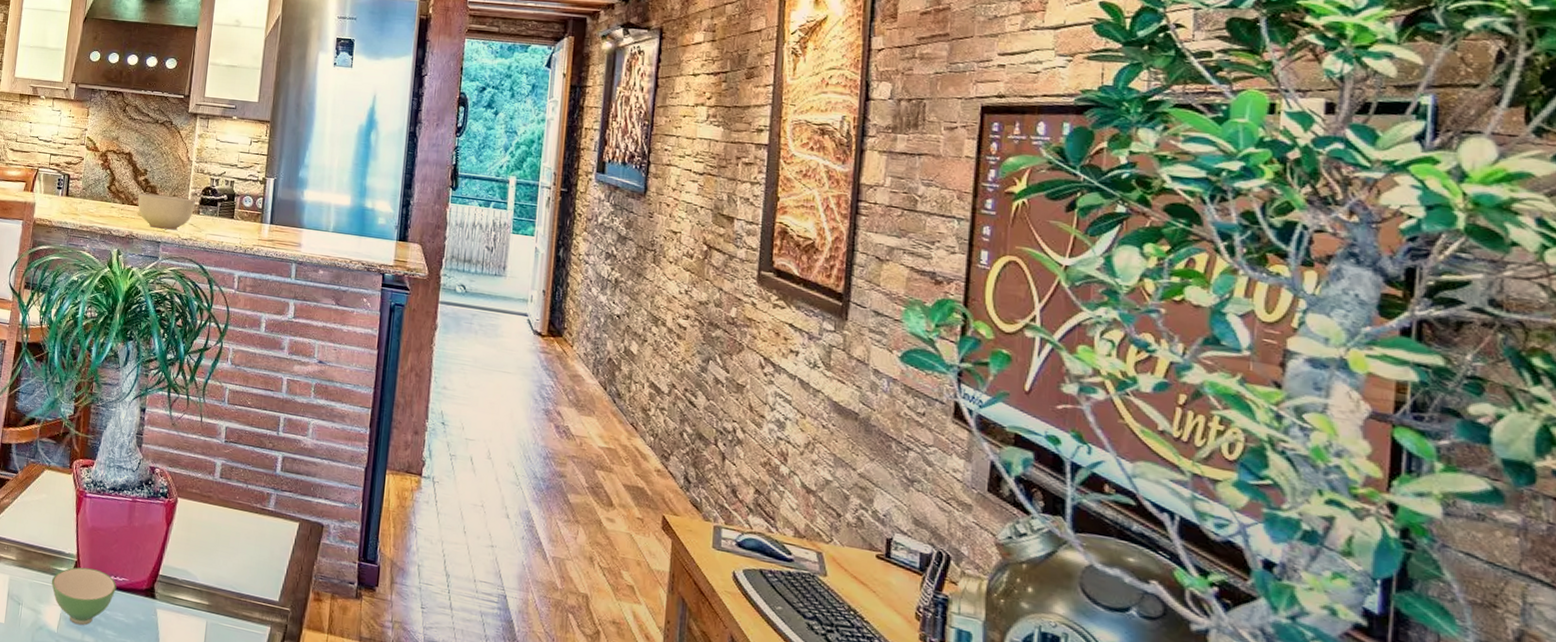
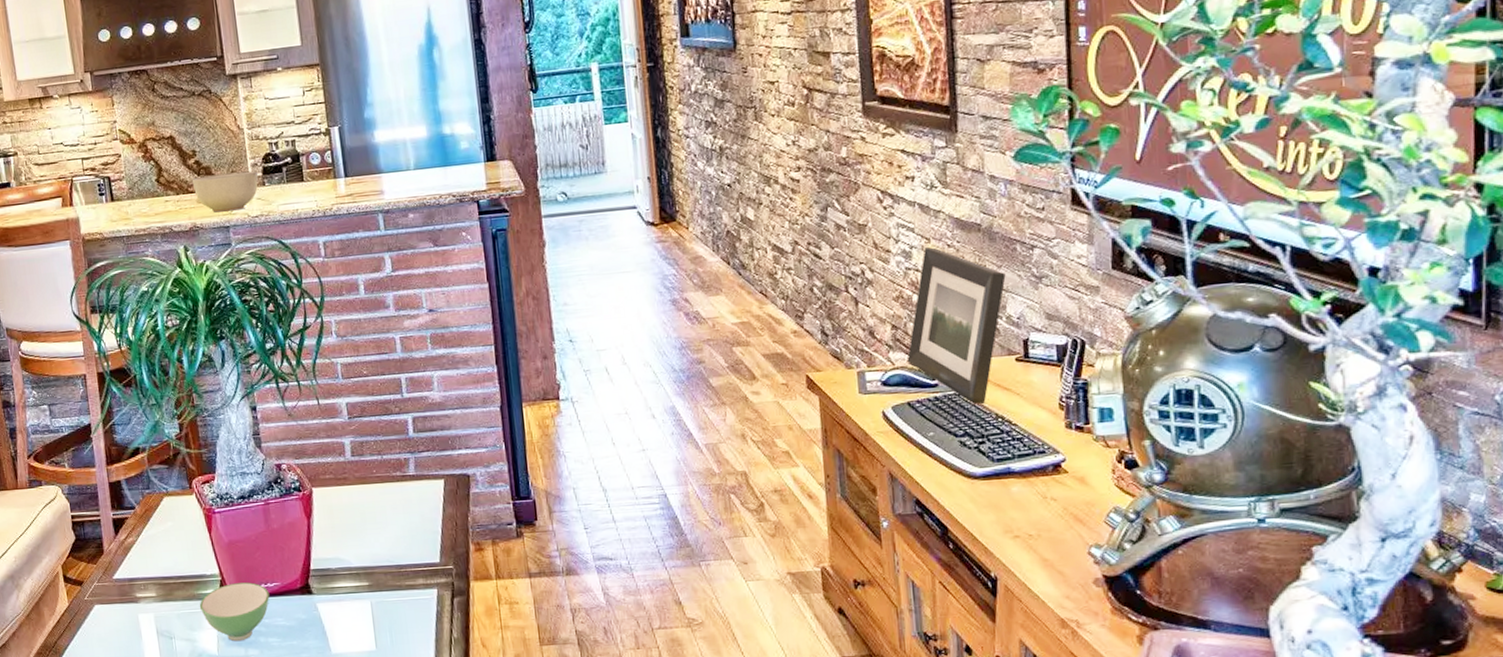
picture frame: none [765,422,877,593] -> present [907,247,1006,405]

